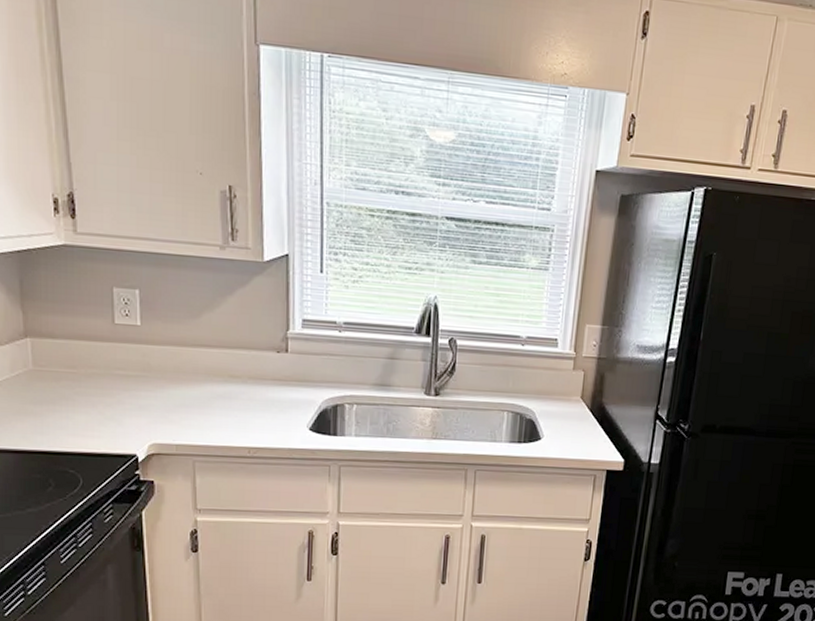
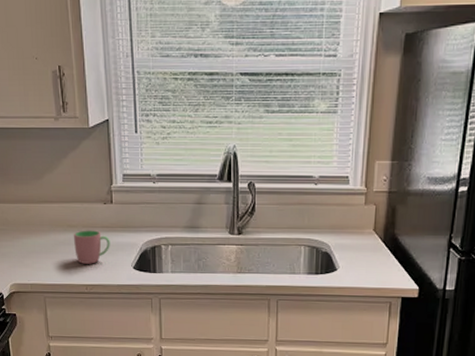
cup: none [235,382,282,423] -> present [73,230,110,264]

